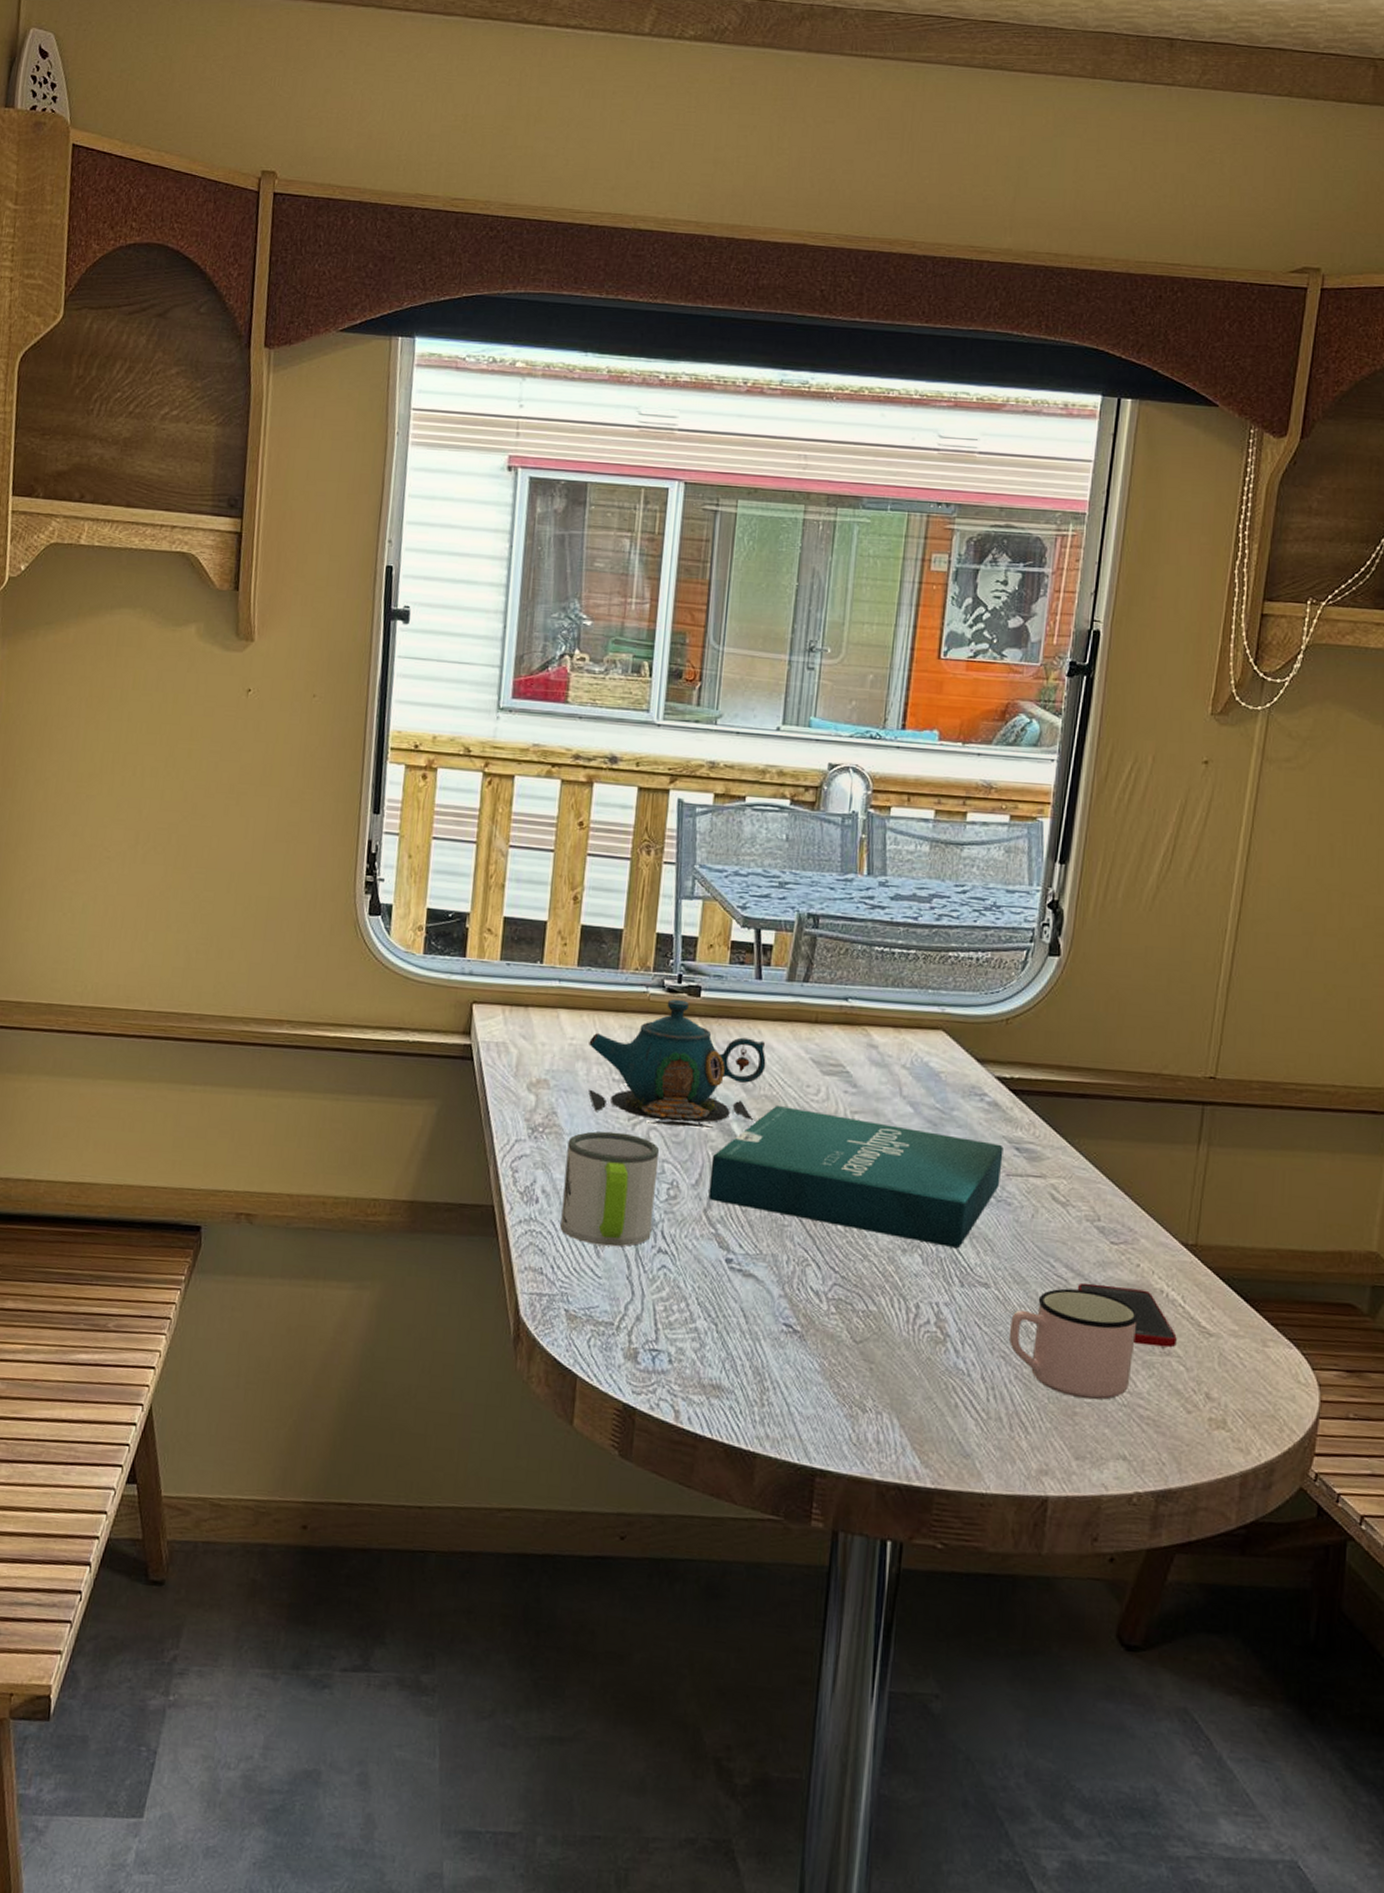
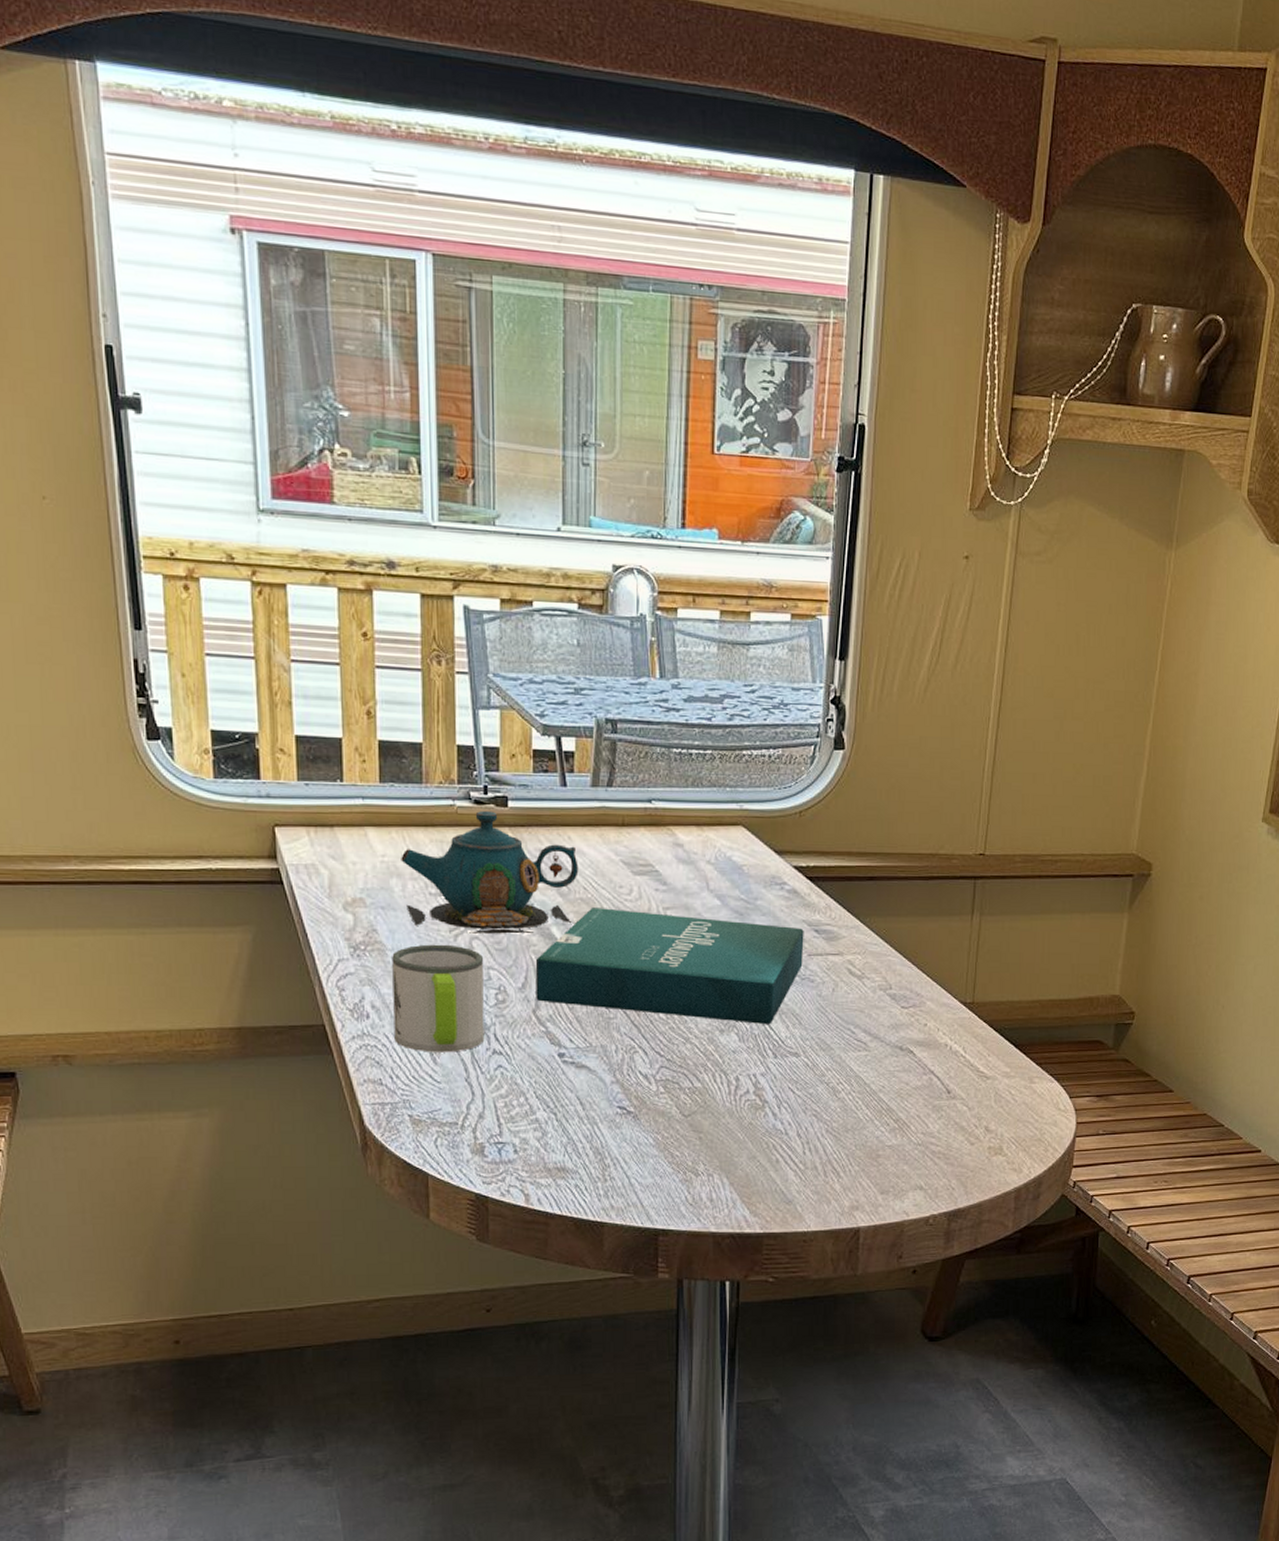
mug: present [1008,1288,1139,1400] -> none [819,1051,928,1143]
cell phone: present [1078,1282,1177,1348] -> none [876,1044,960,1092]

